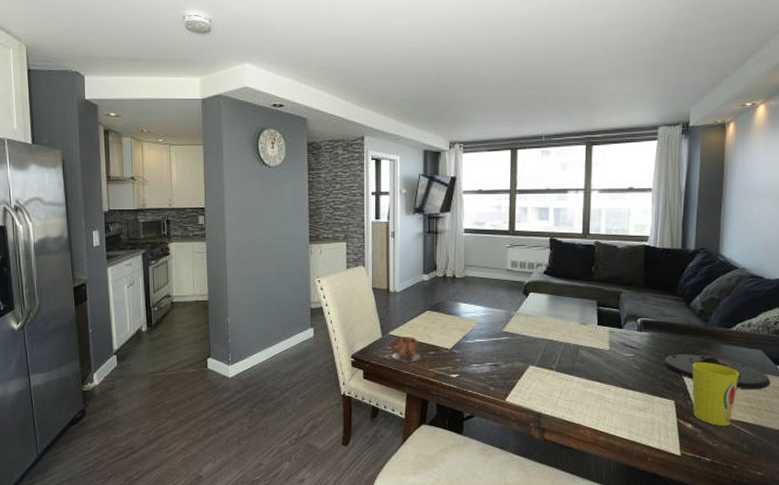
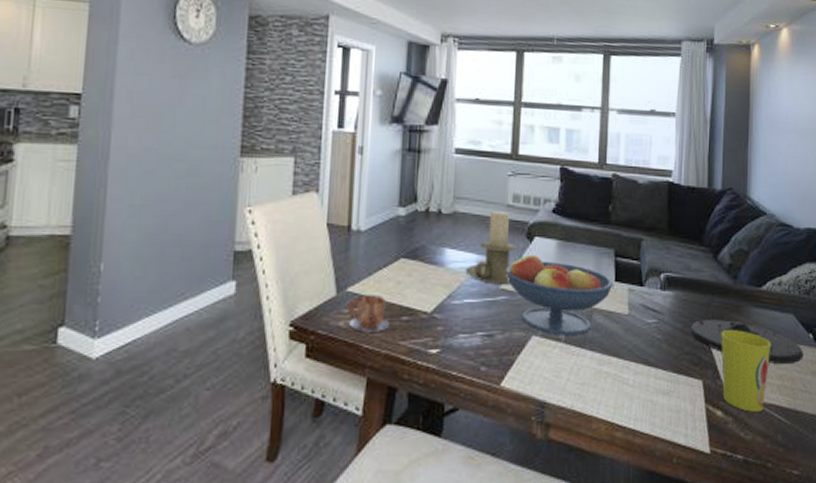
candle holder: none [476,274,515,328] -> present [465,210,517,284]
fruit bowl: none [507,306,596,365] -> present [505,254,613,335]

